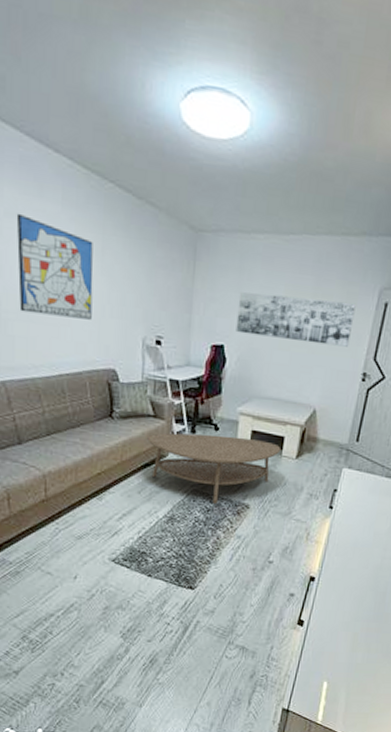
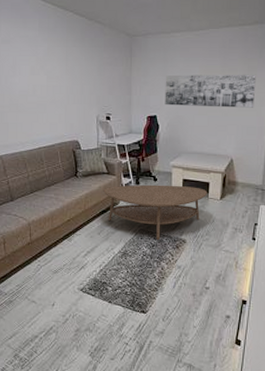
wall art: present [16,213,93,320] -> none [9,40,61,106]

